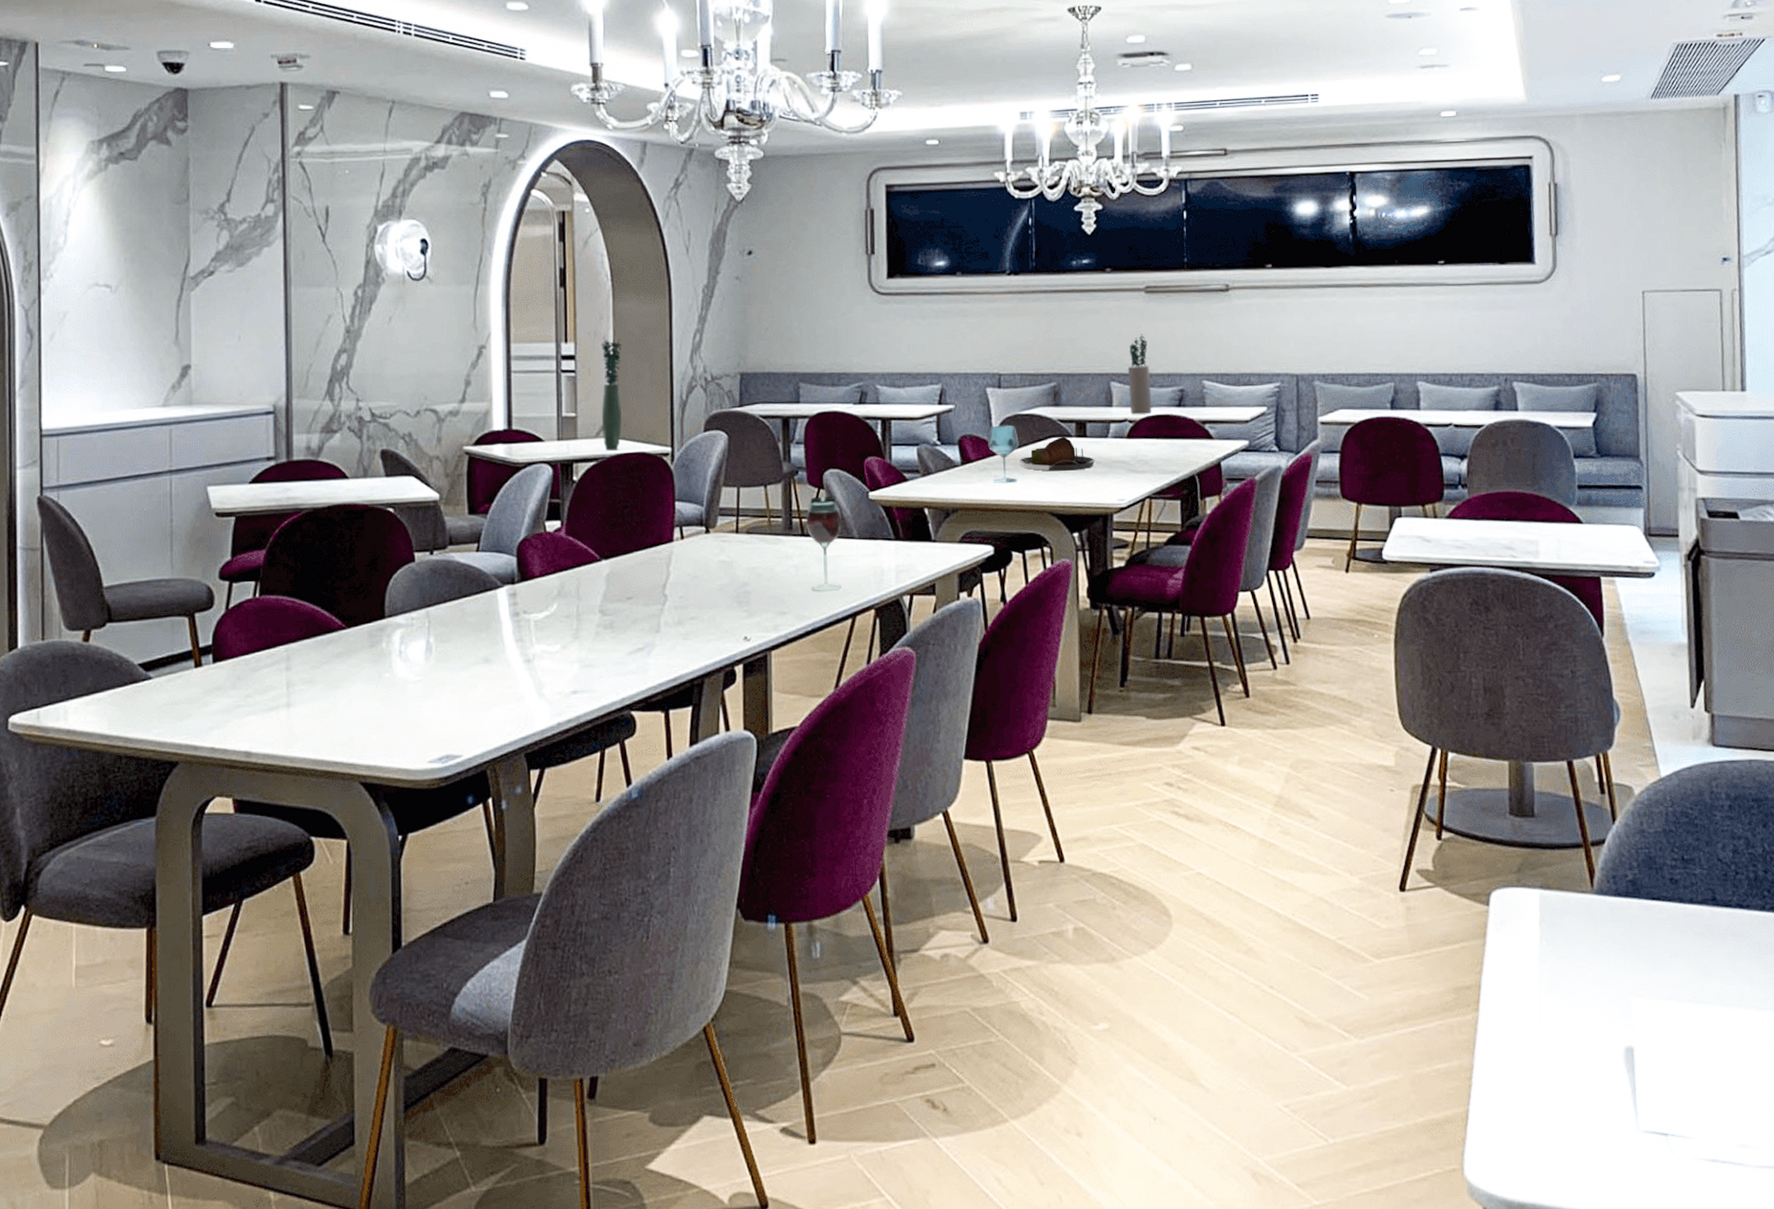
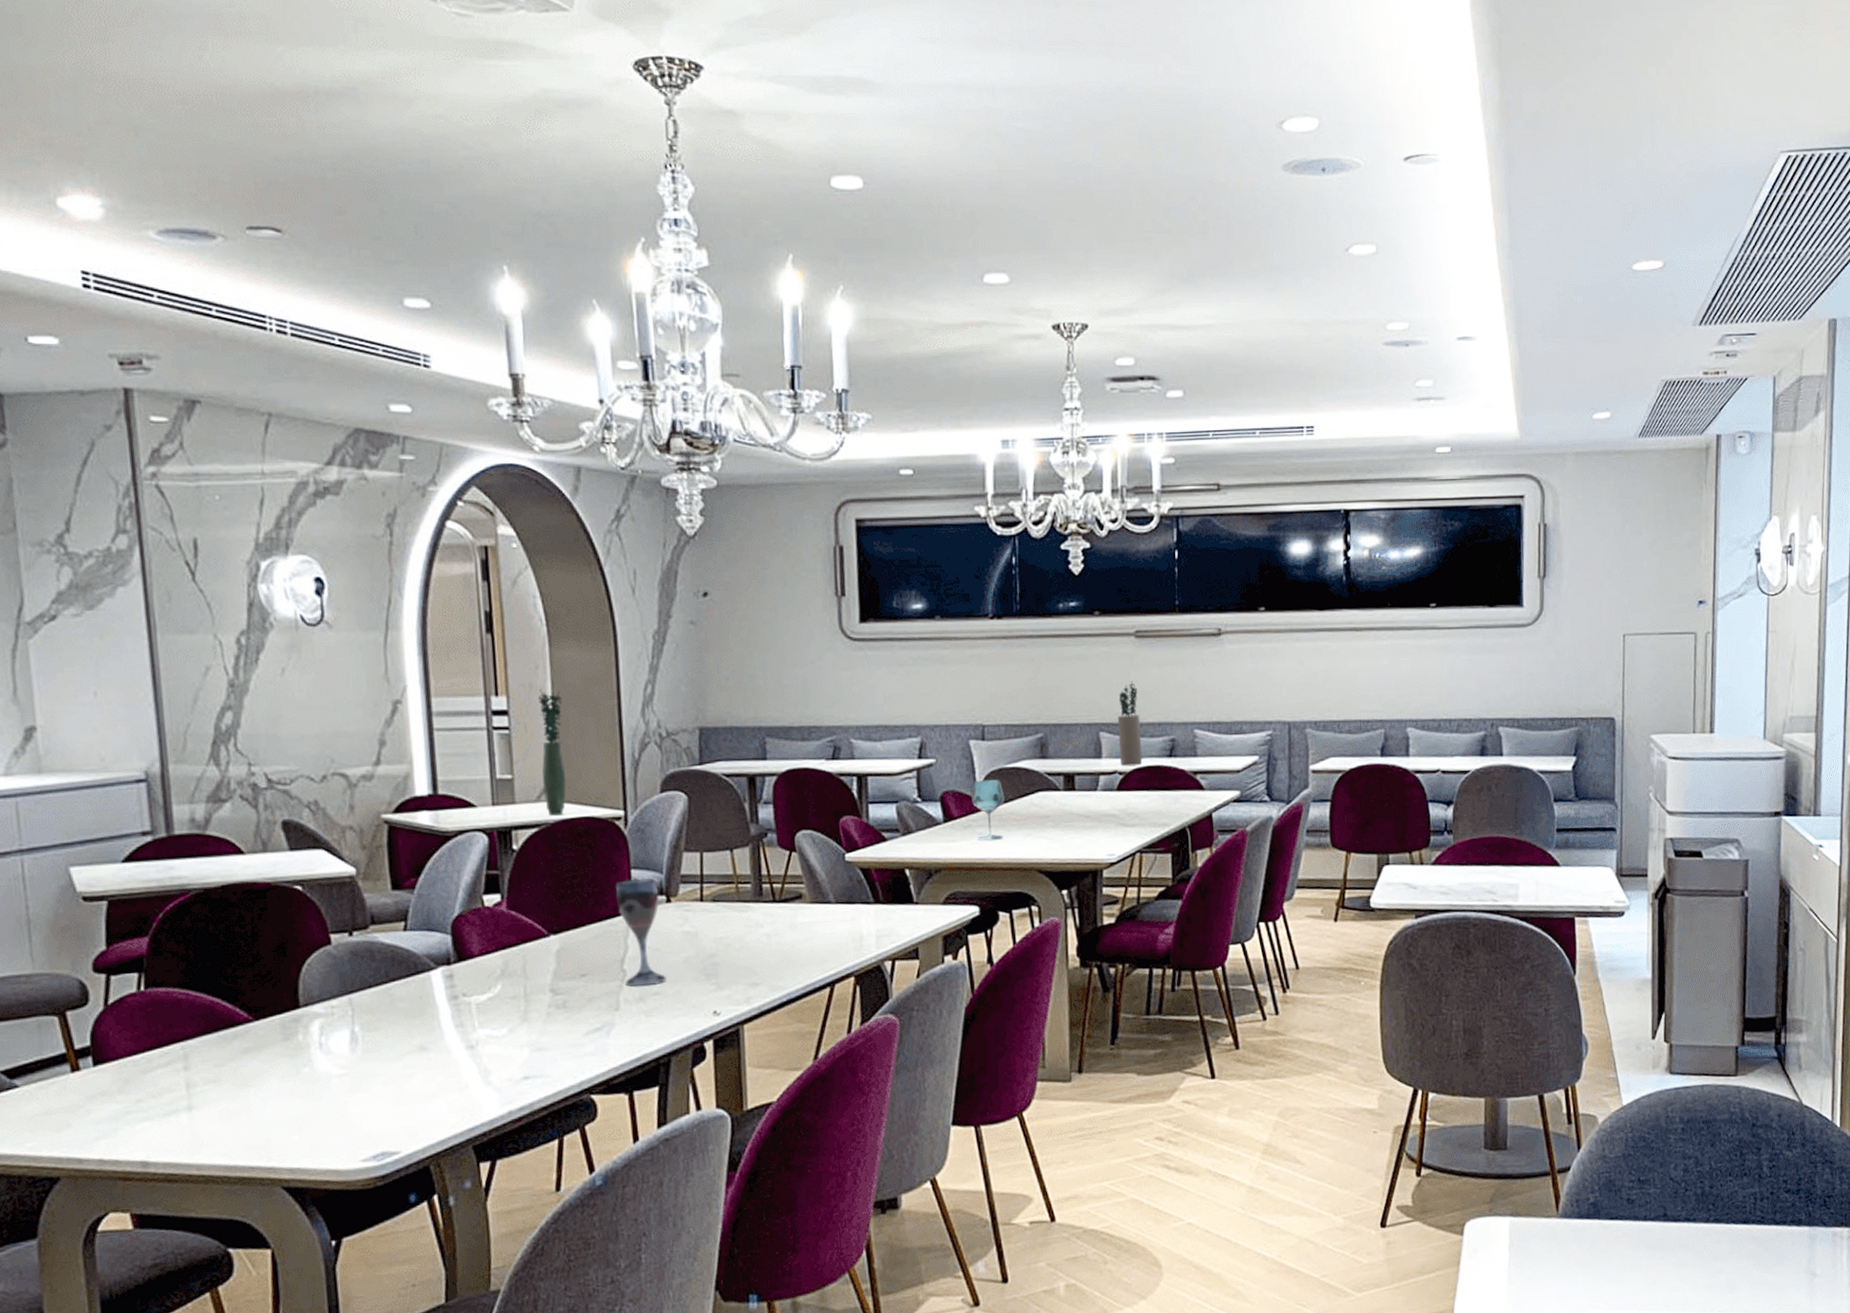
cup: none [660,510,703,610] -> present [615,878,666,986]
wineglass: present [806,497,842,592] -> none [777,859,818,961]
serving tray: present [1019,436,1095,471] -> none [1005,790,1084,827]

